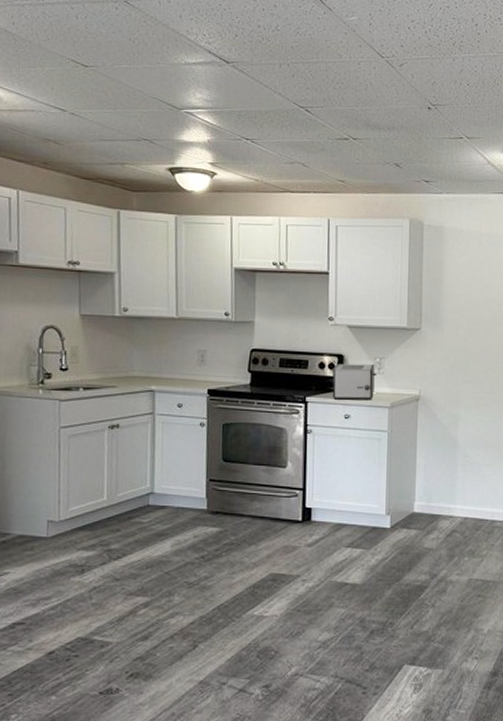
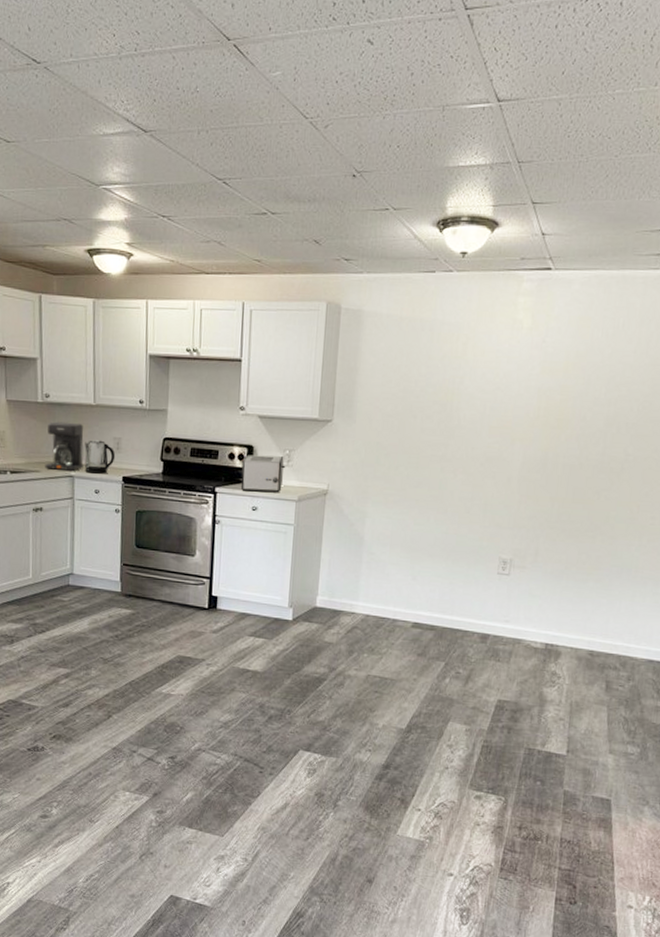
coffee maker: none [122,335,166,386] -> present [45,421,84,472]
kettle: none [166,353,200,387] -> present [85,440,116,474]

